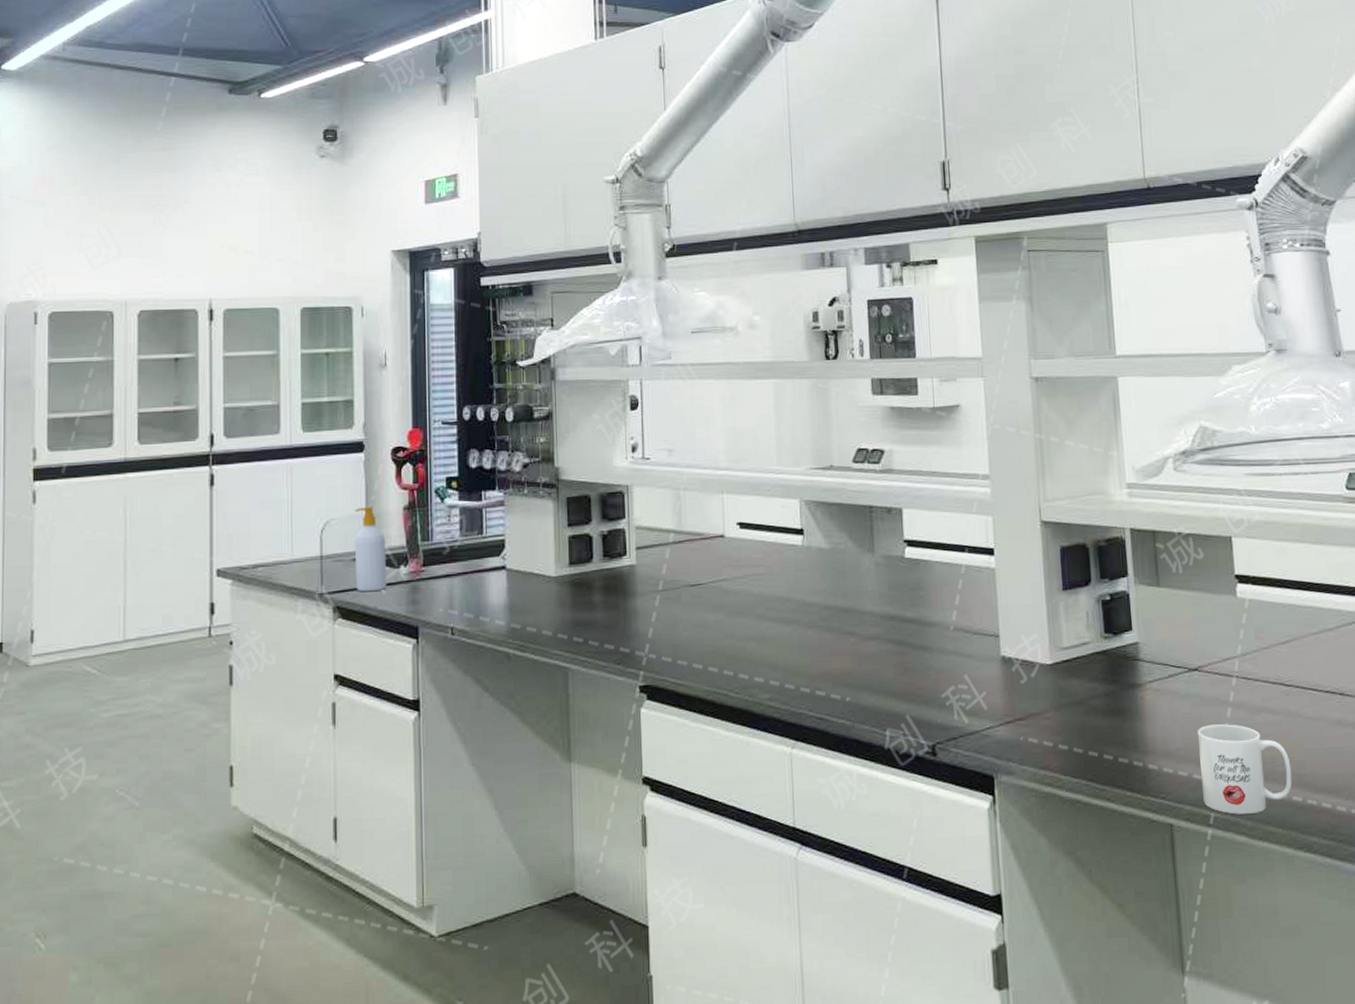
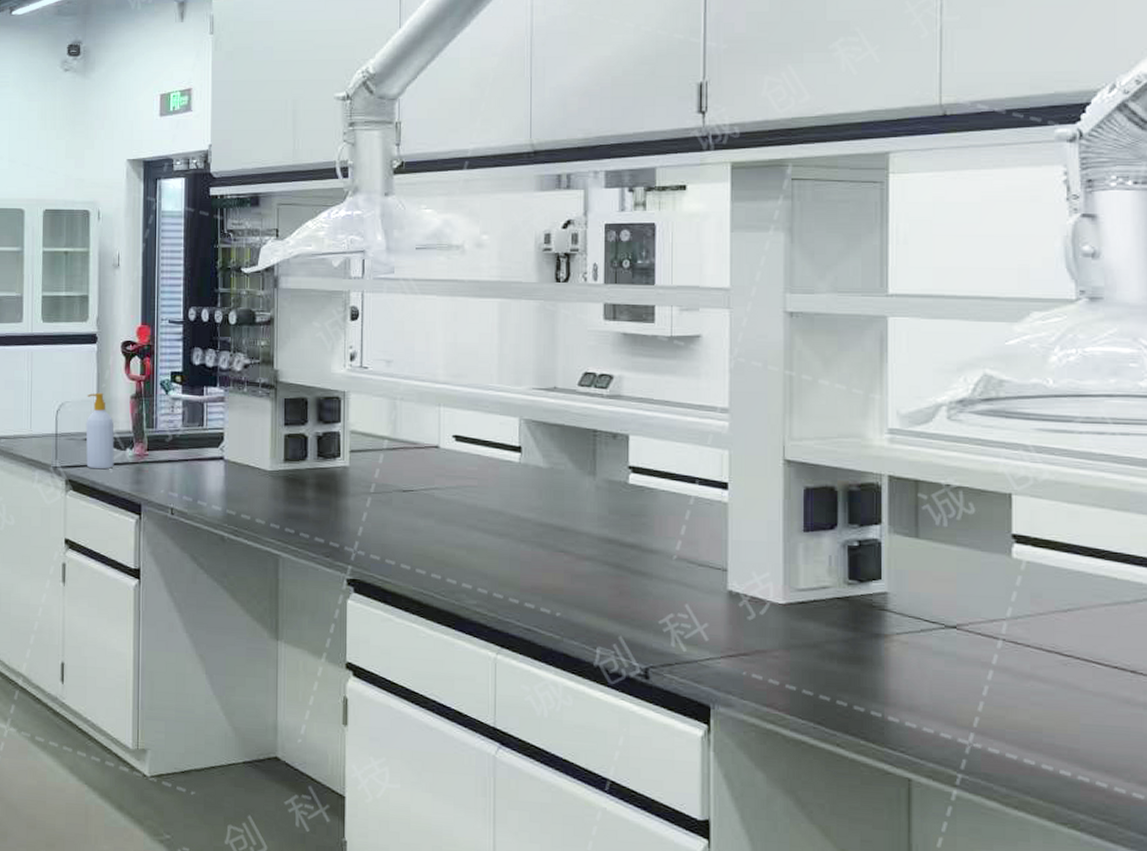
mug: present [1197,724,1293,815] -> none [949,685,1061,782]

